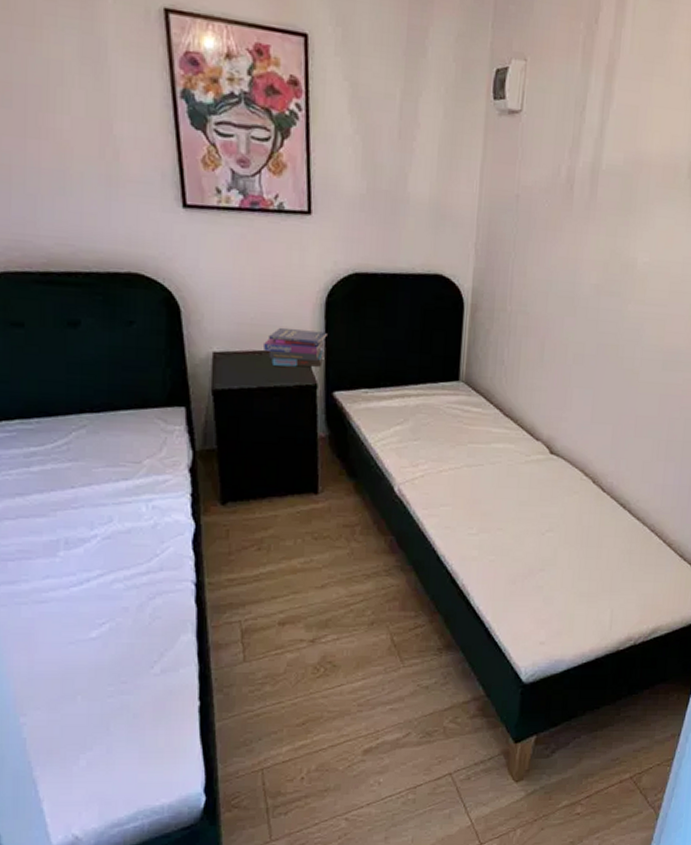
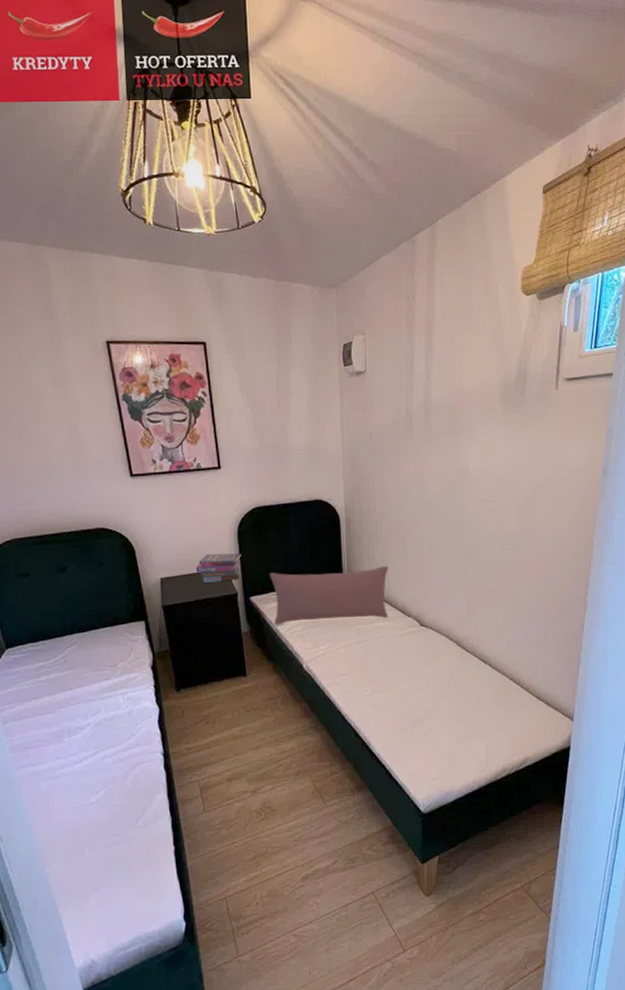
pillow: none [361,362,520,440] -> present [270,566,389,625]

